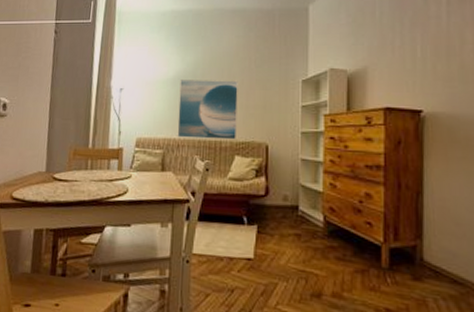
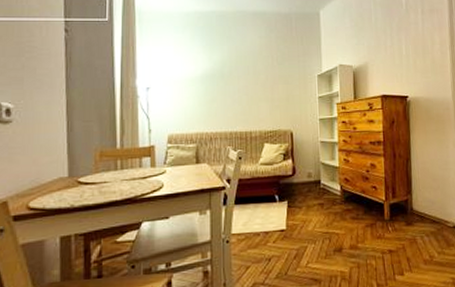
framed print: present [177,80,238,140] -> none [208,76,265,131]

